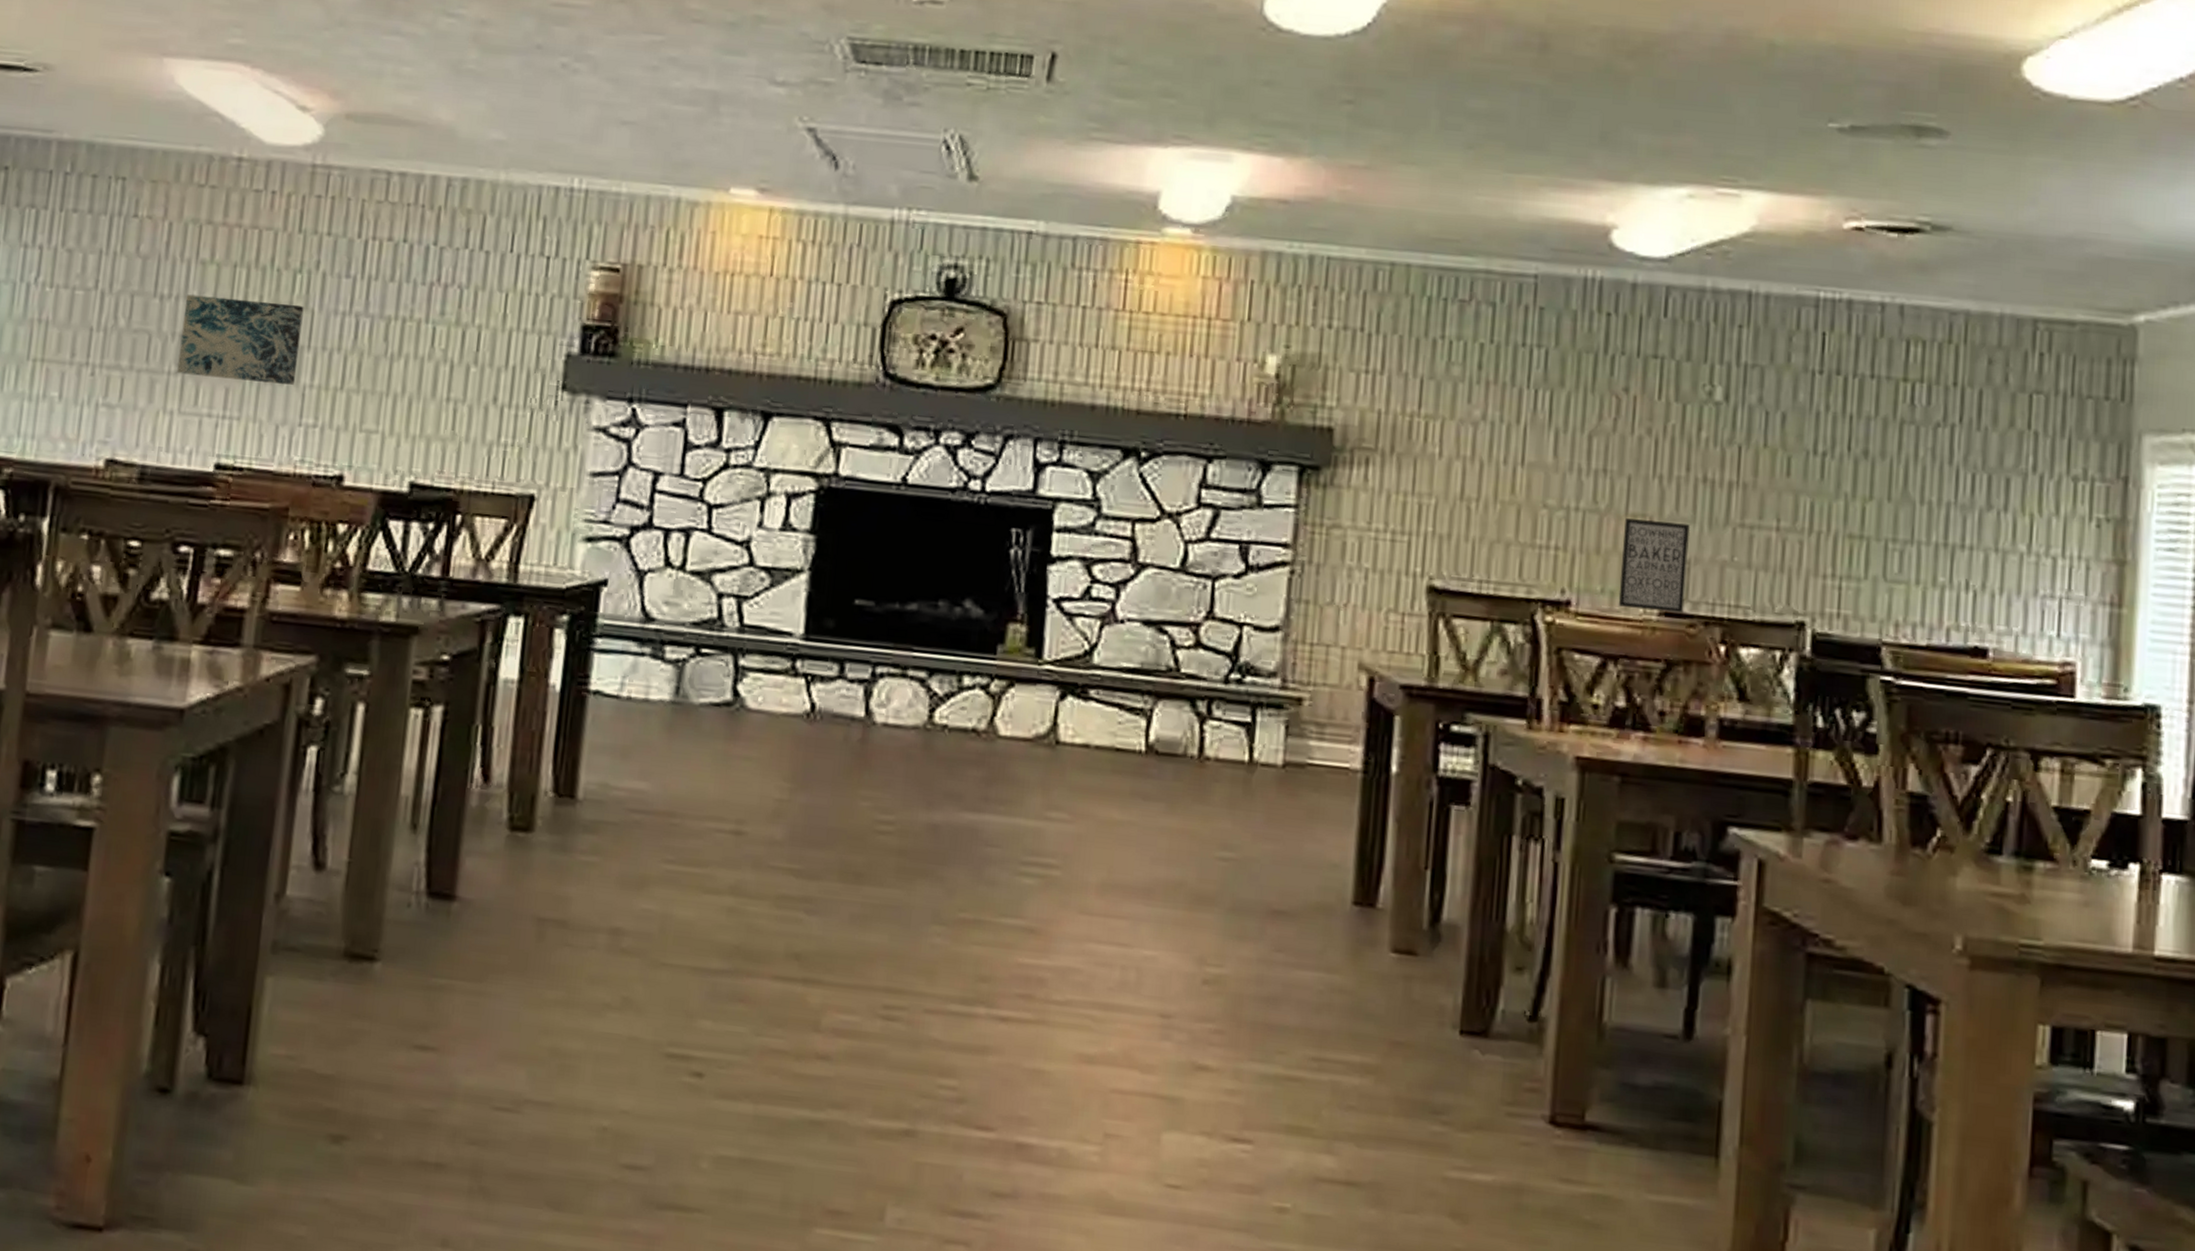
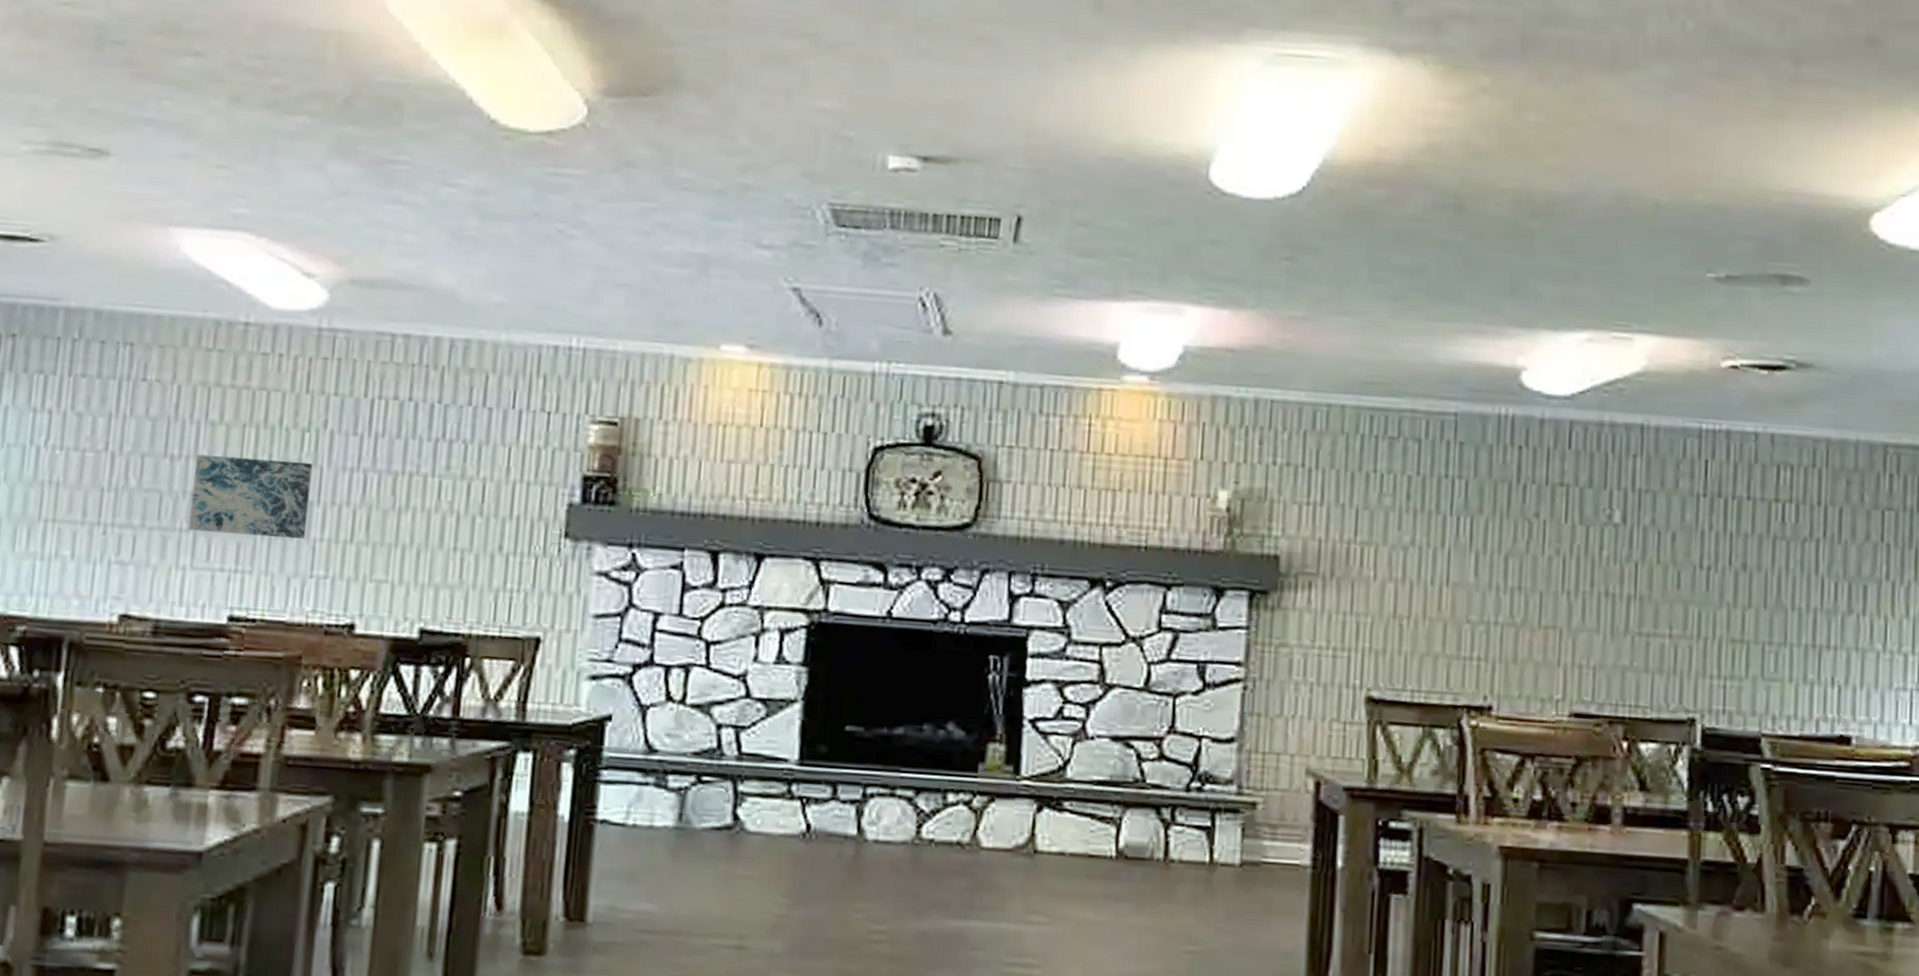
wall art: present [1618,518,1690,614] -> none [1533,630,1594,714]

